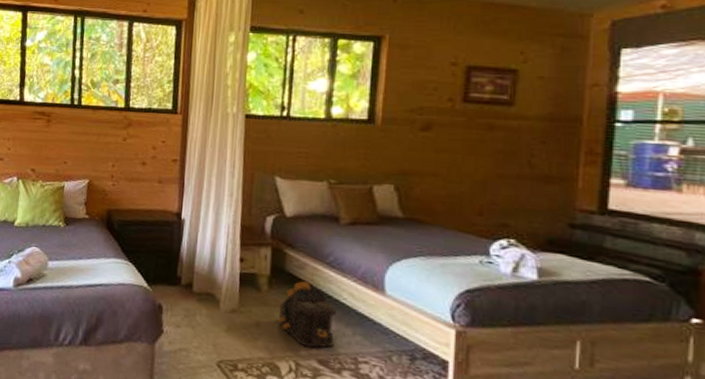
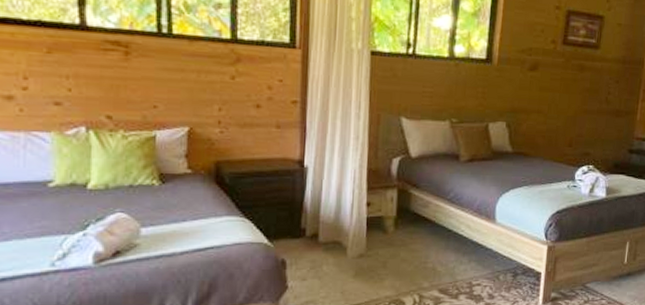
backpack: present [279,281,338,348] -> none [404,219,456,280]

